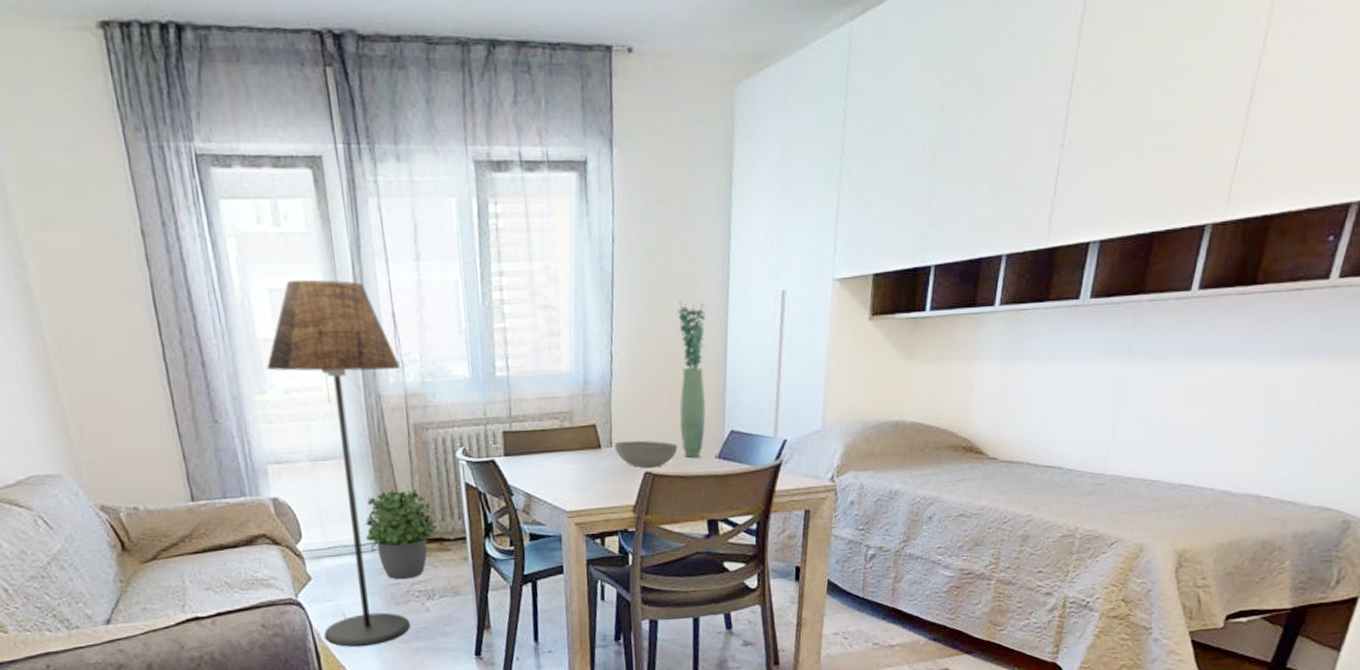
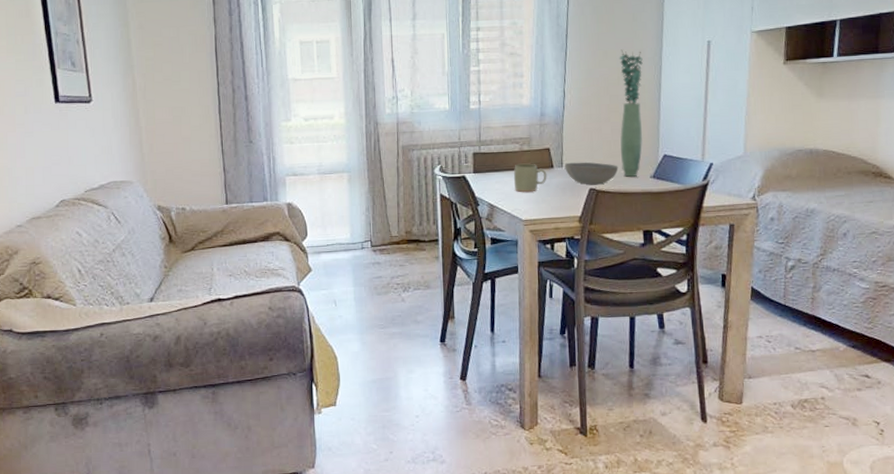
floor lamp: present [267,279,410,647] -> none [293,34,396,329]
potted plant: present [364,489,438,580] -> none [357,198,416,274]
mug: none [553,443,594,479] -> present [513,163,547,193]

